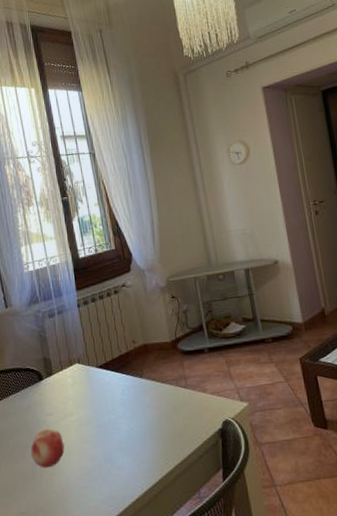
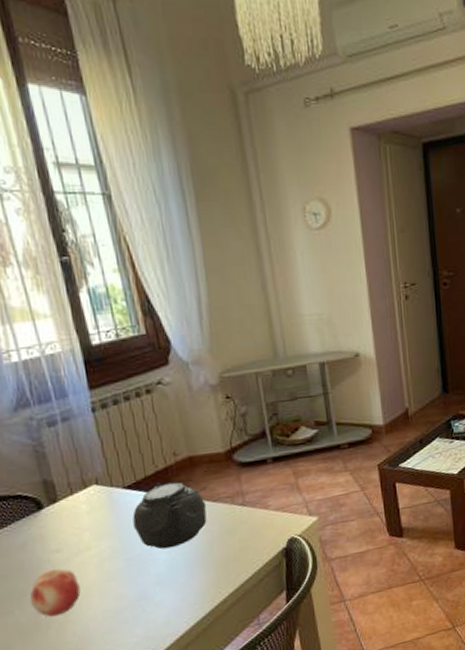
teapot: none [103,363,158,421] -> present [132,479,208,549]

